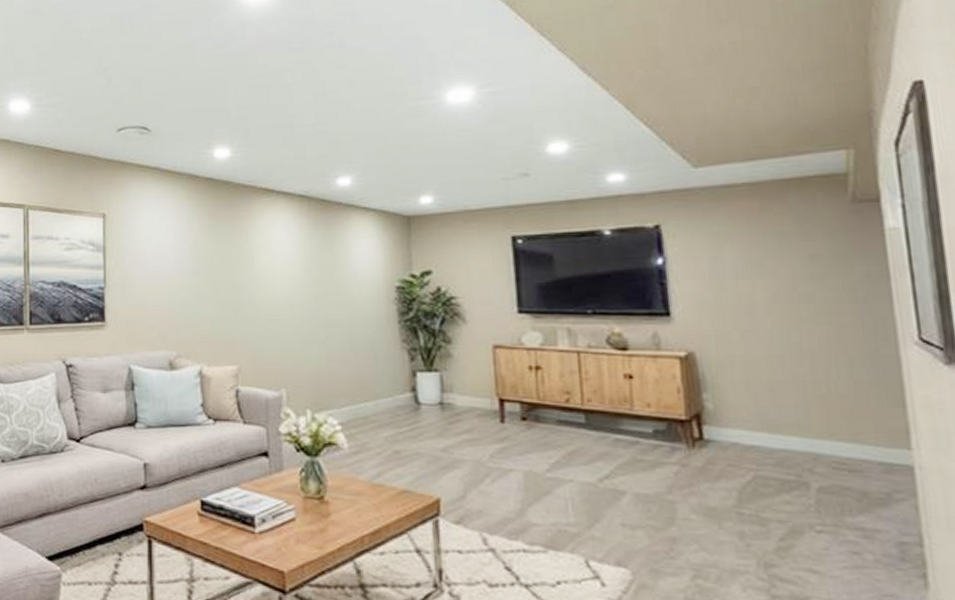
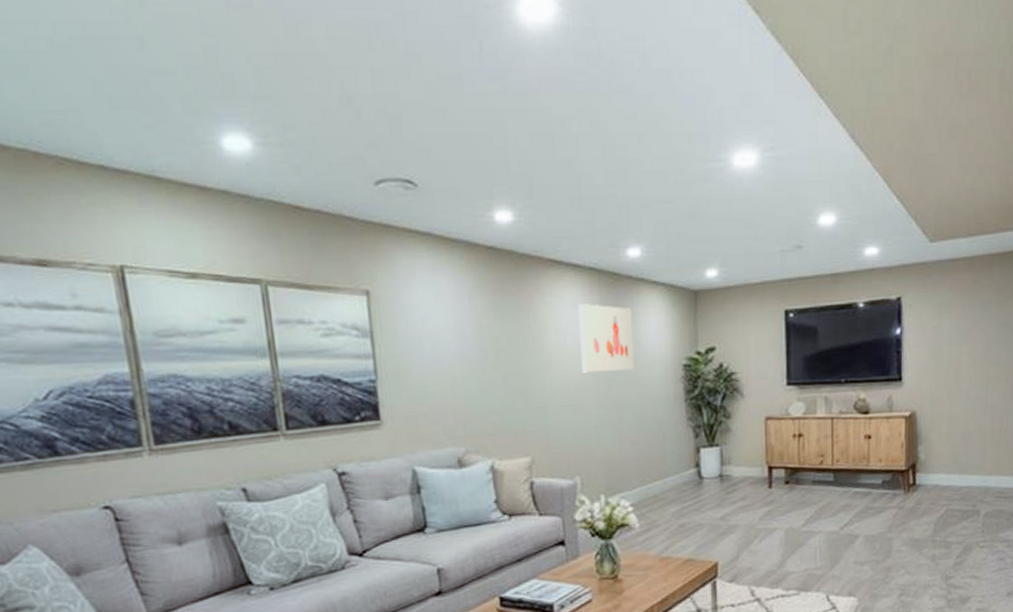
wall art: none [288,227,344,290] -> present [578,304,634,373]

